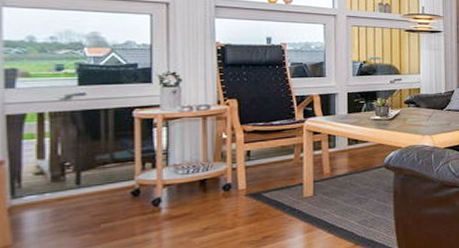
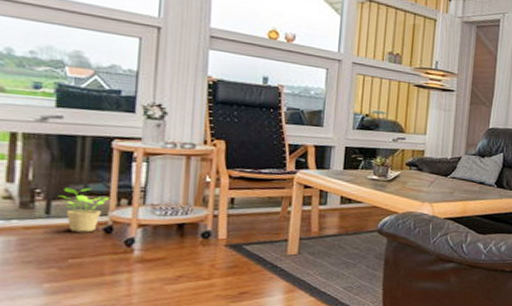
potted plant: none [87,156,135,198] -> present [58,187,110,232]

